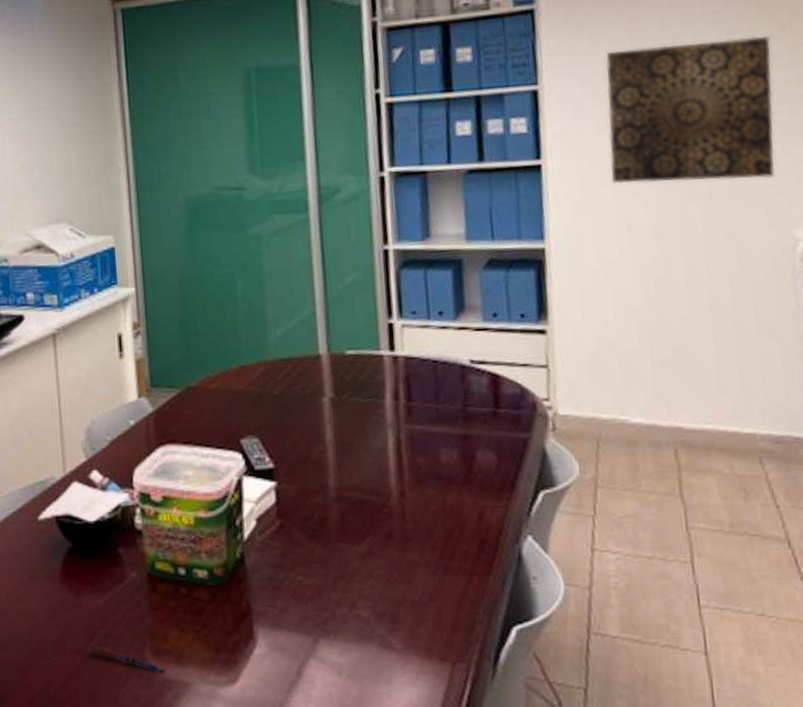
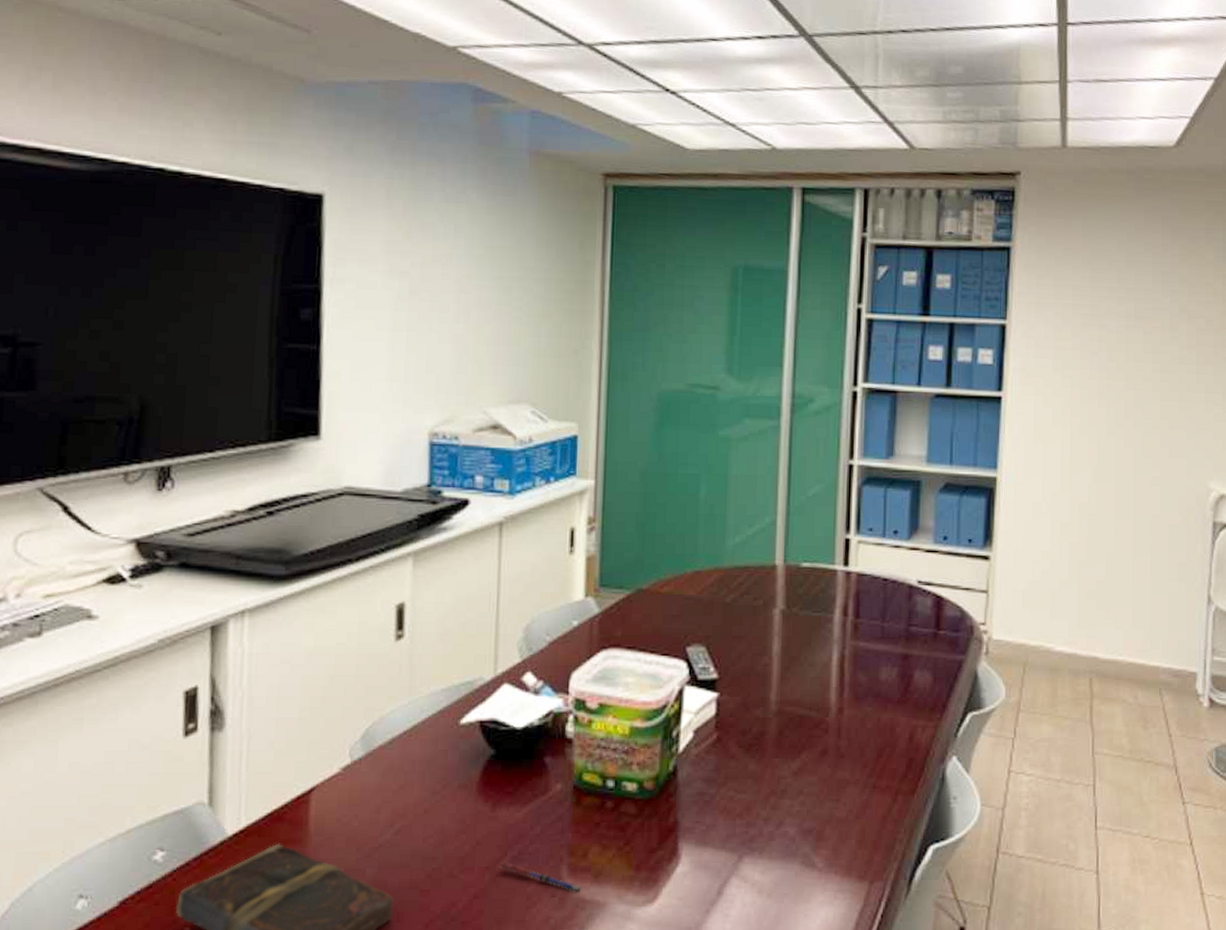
wall art: present [606,36,775,184] -> none [1061,297,1205,432]

